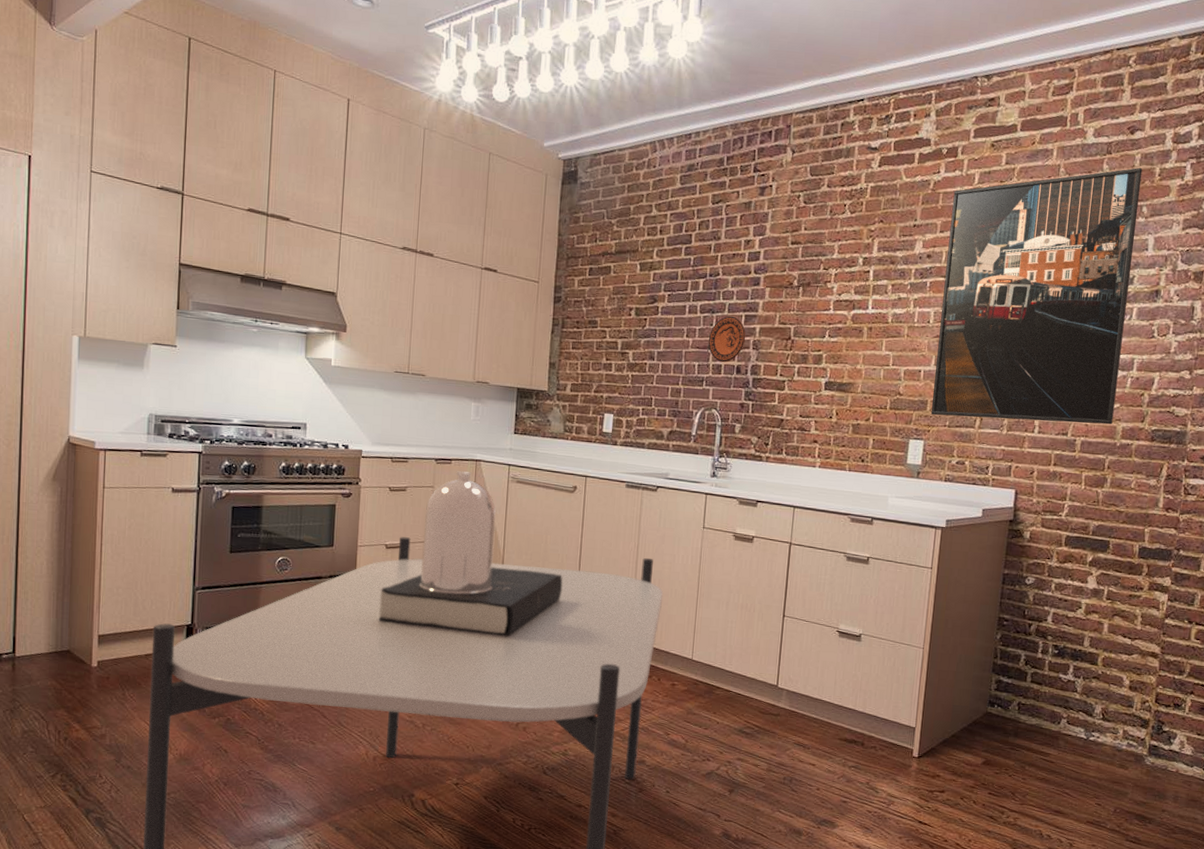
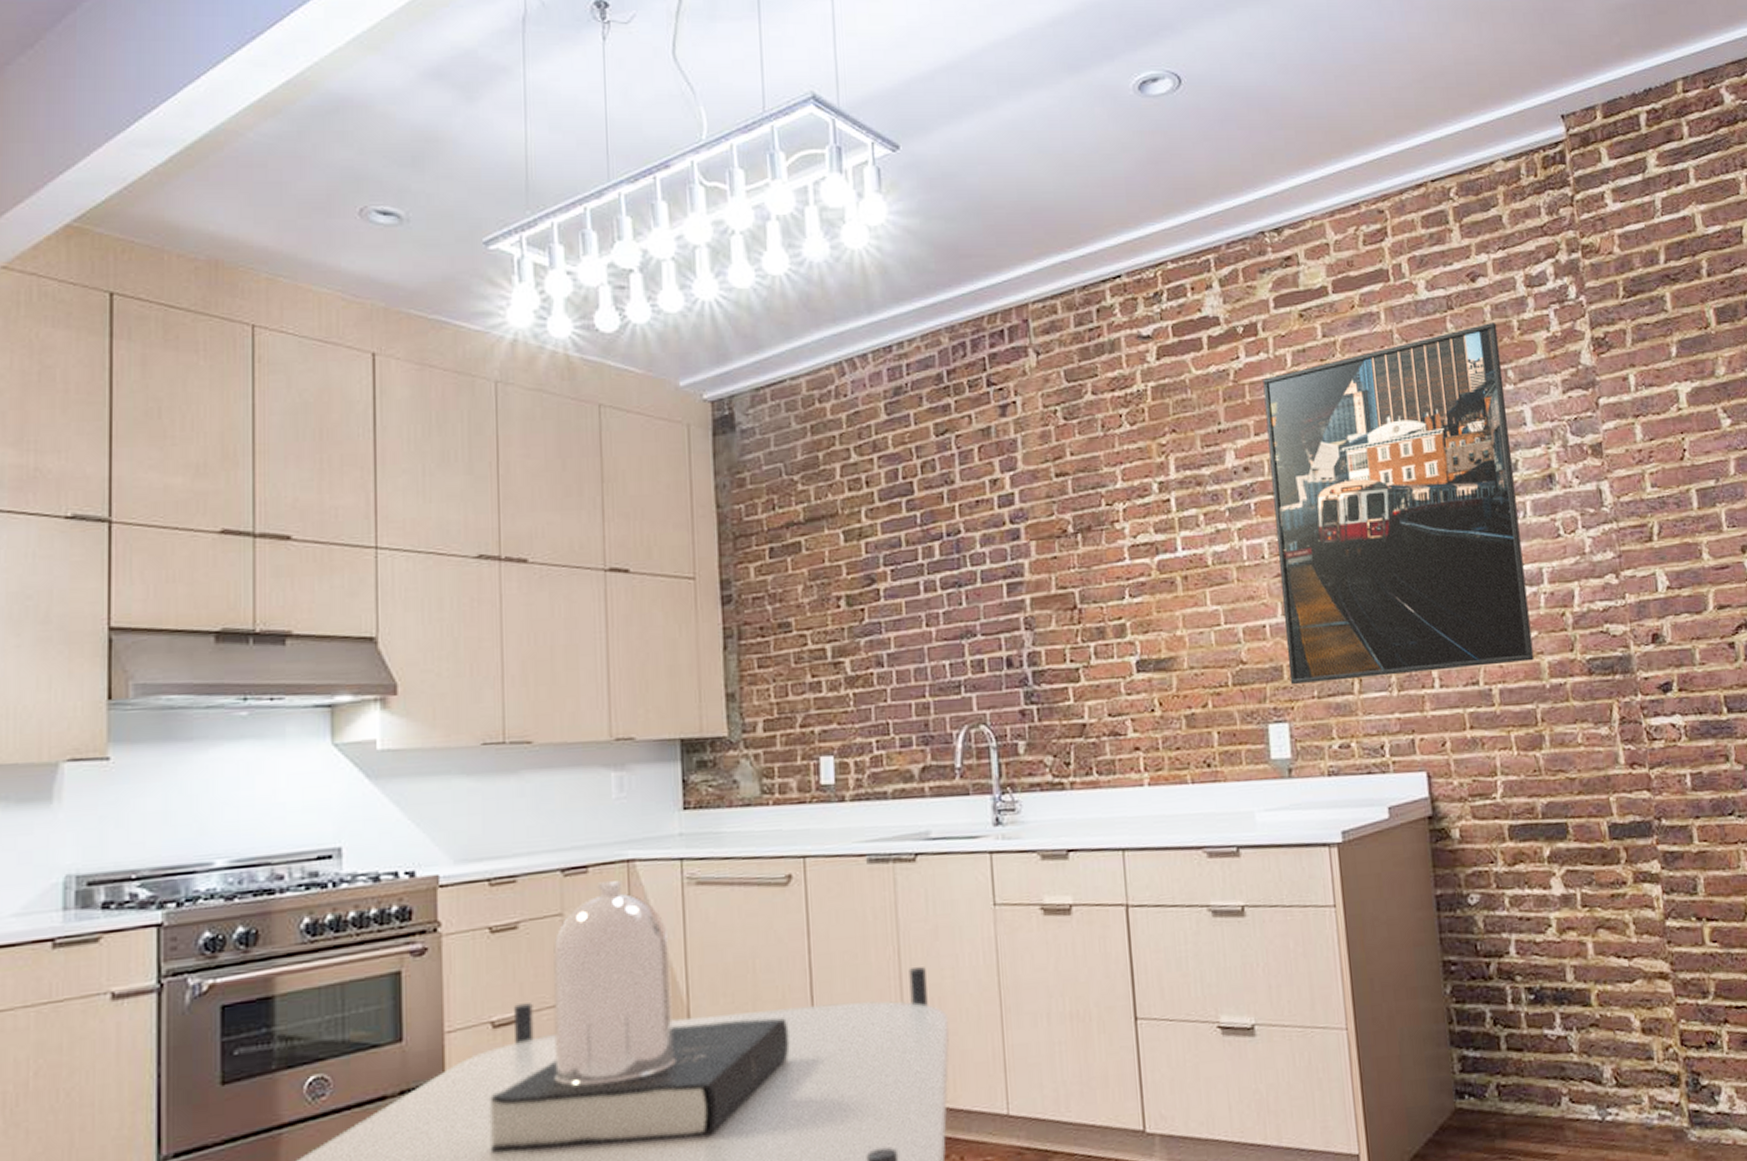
decorative plate: present [708,316,746,362] -> none [959,587,1013,655]

